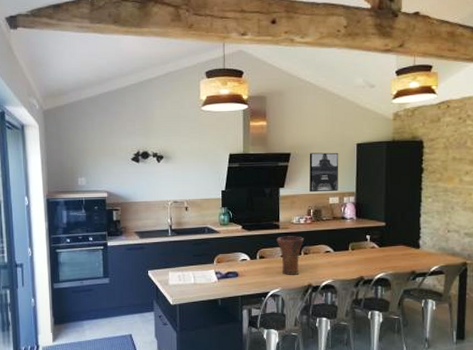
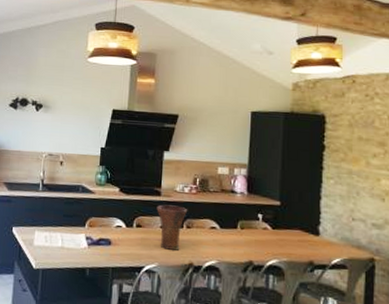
wall art: present [309,152,339,193] -> none [197,117,231,161]

